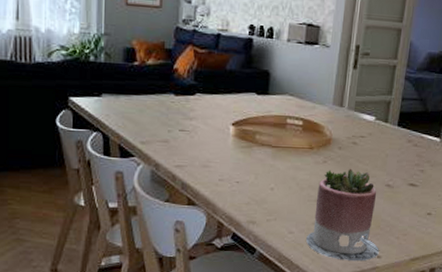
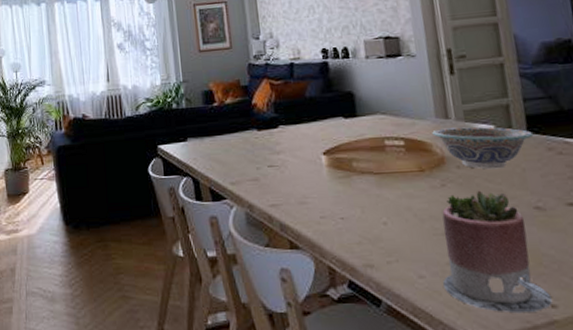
decorative bowl: none [327,114,402,153] -> present [432,126,534,169]

